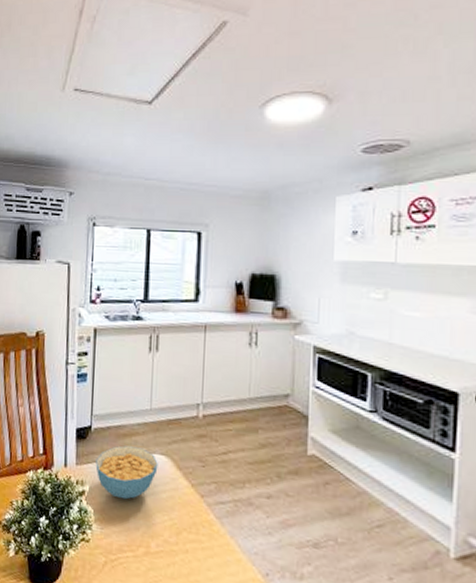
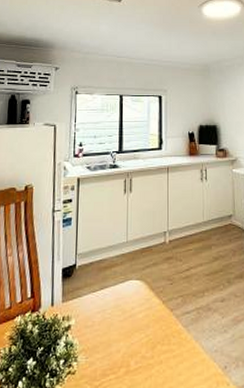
cereal bowl: present [95,445,158,500] -> none [80,277,135,326]

